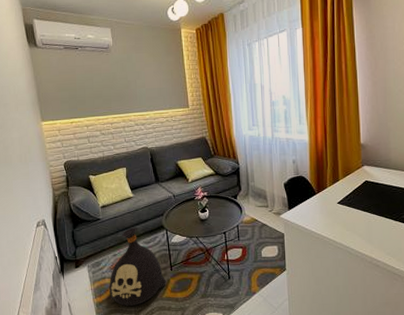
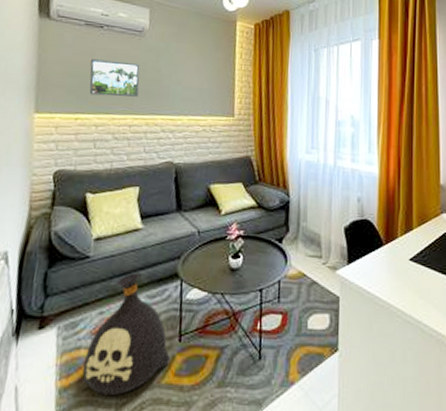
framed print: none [74,74,113,103] -> present [89,59,140,97]

